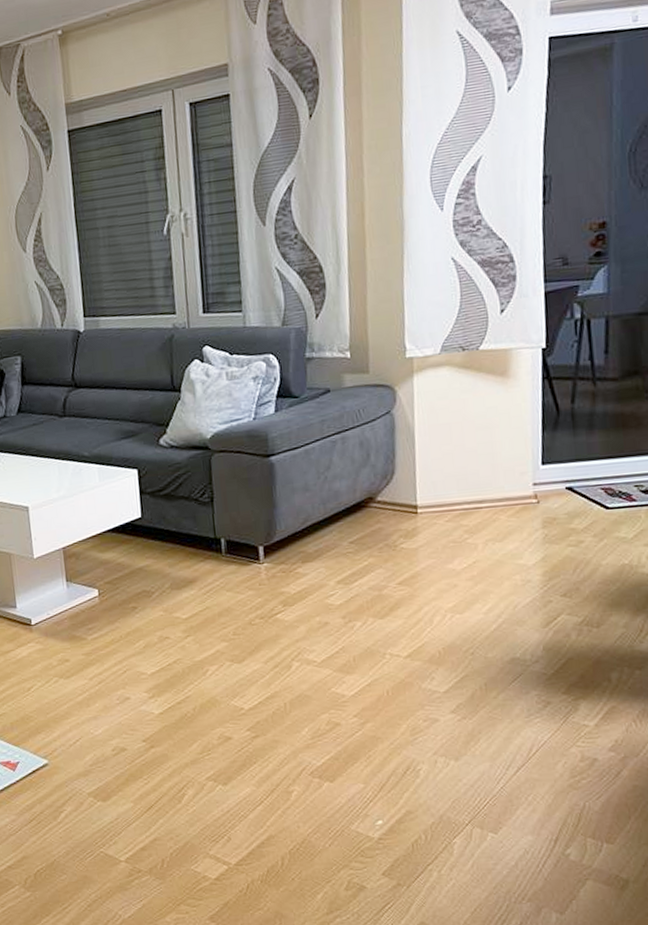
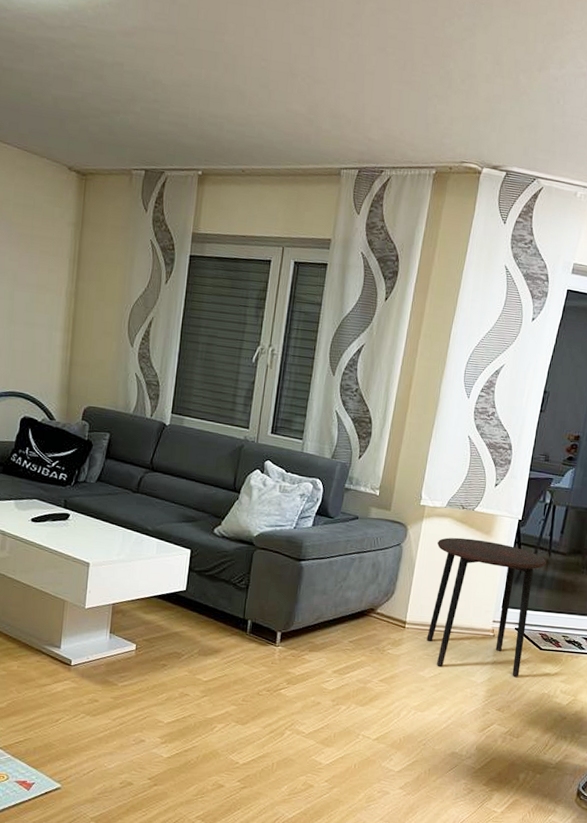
side table: none [438,383,592,553] -> present [426,537,546,677]

